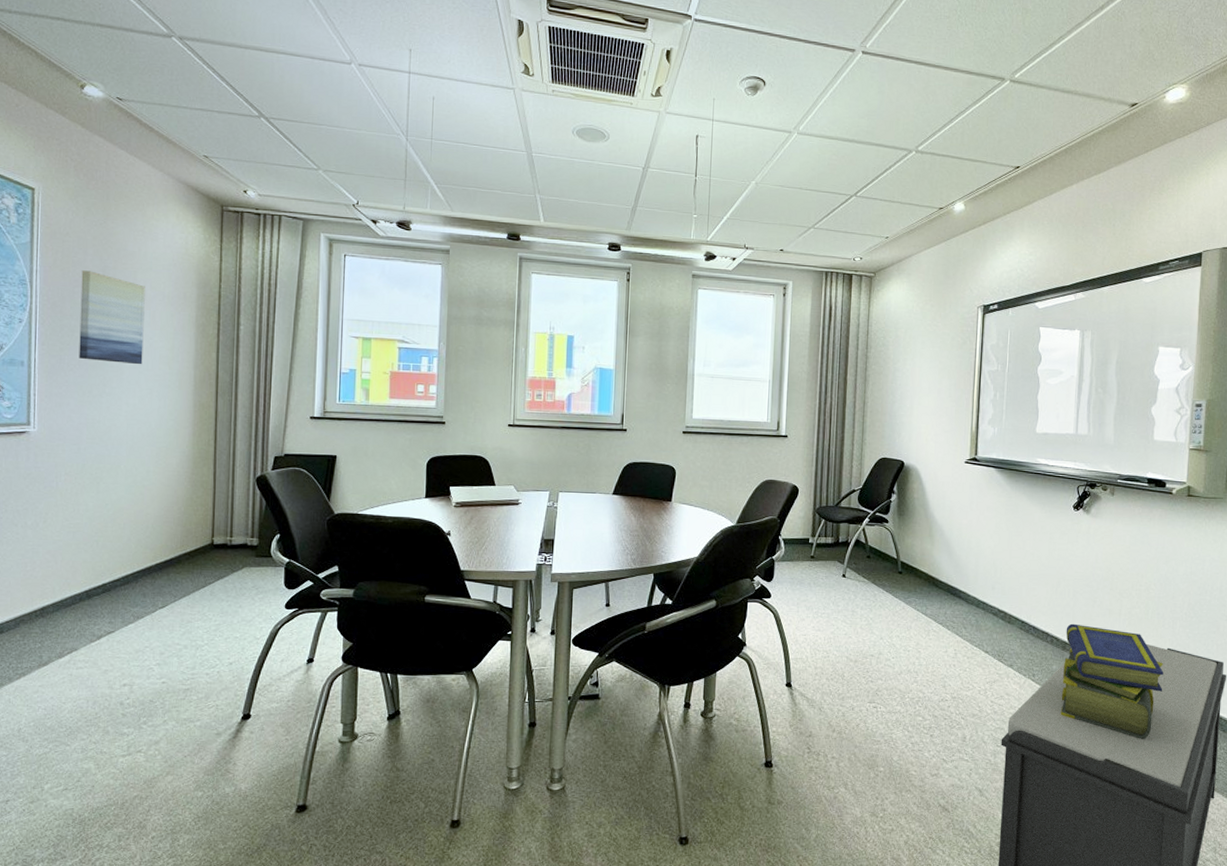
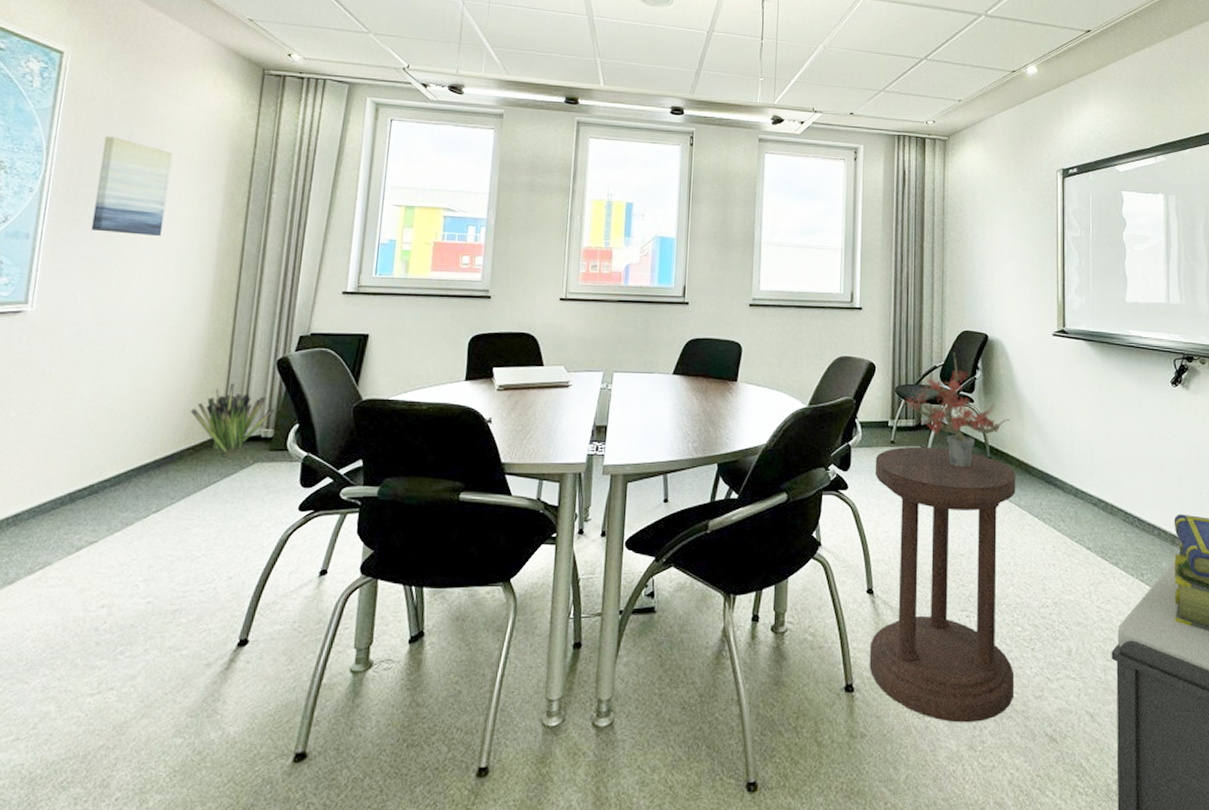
decorative plant: none [183,497,258,562] -> present [190,383,275,458]
side table: none [786,561,924,795] -> present [869,446,1016,723]
potted plant: none [825,477,921,580] -> present [905,352,1010,467]

